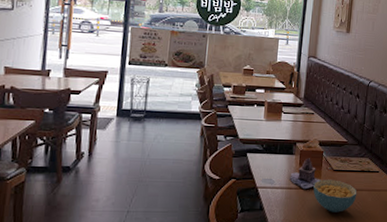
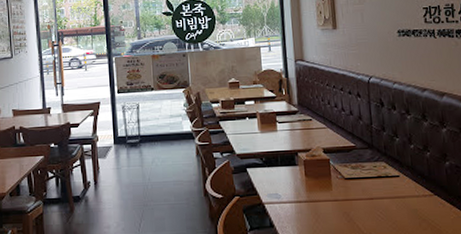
teapot: present [290,158,321,190] -> none [297,167,333,202]
cereal bowl: present [313,179,357,212] -> none [325,189,378,225]

